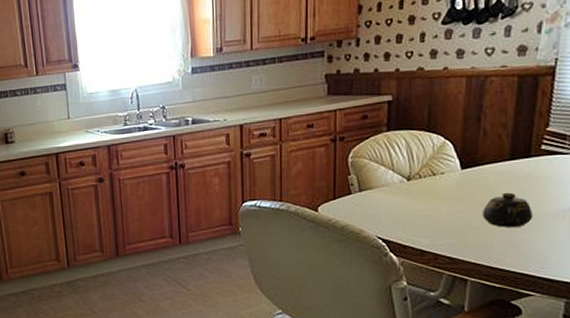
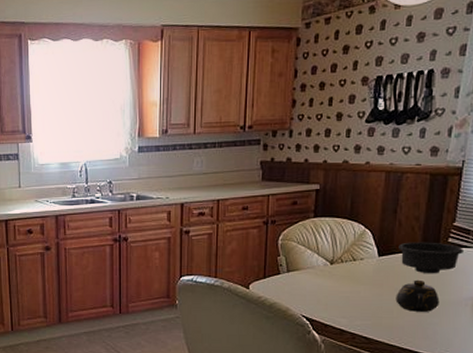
bowl: none [484,150,559,186] -> present [398,242,463,274]

